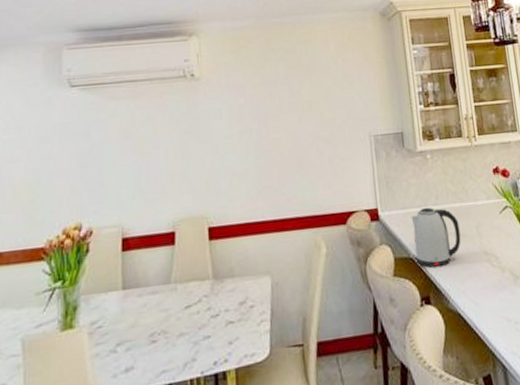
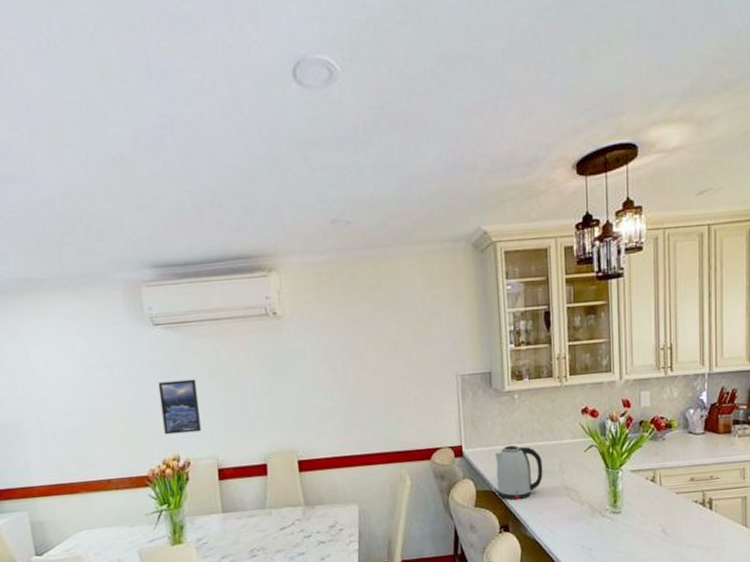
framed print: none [67,141,109,201] -> present [158,379,201,435]

